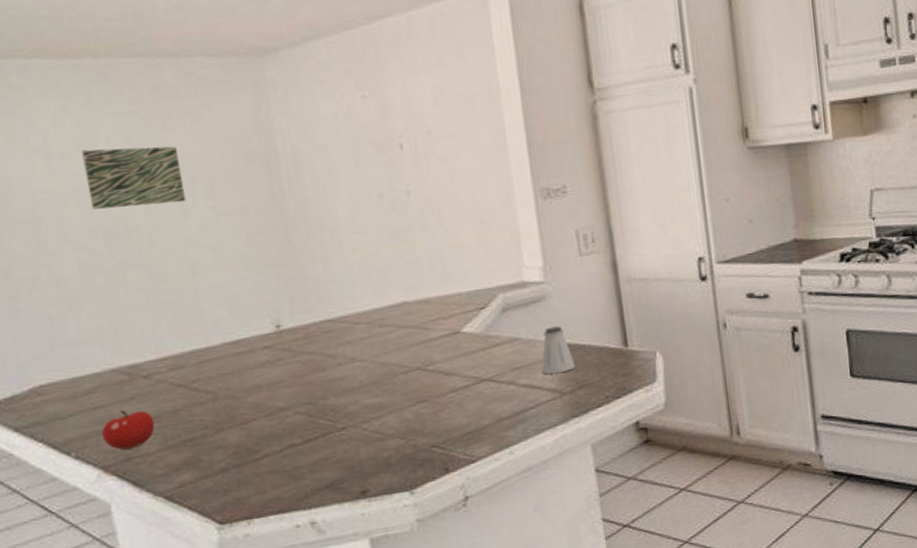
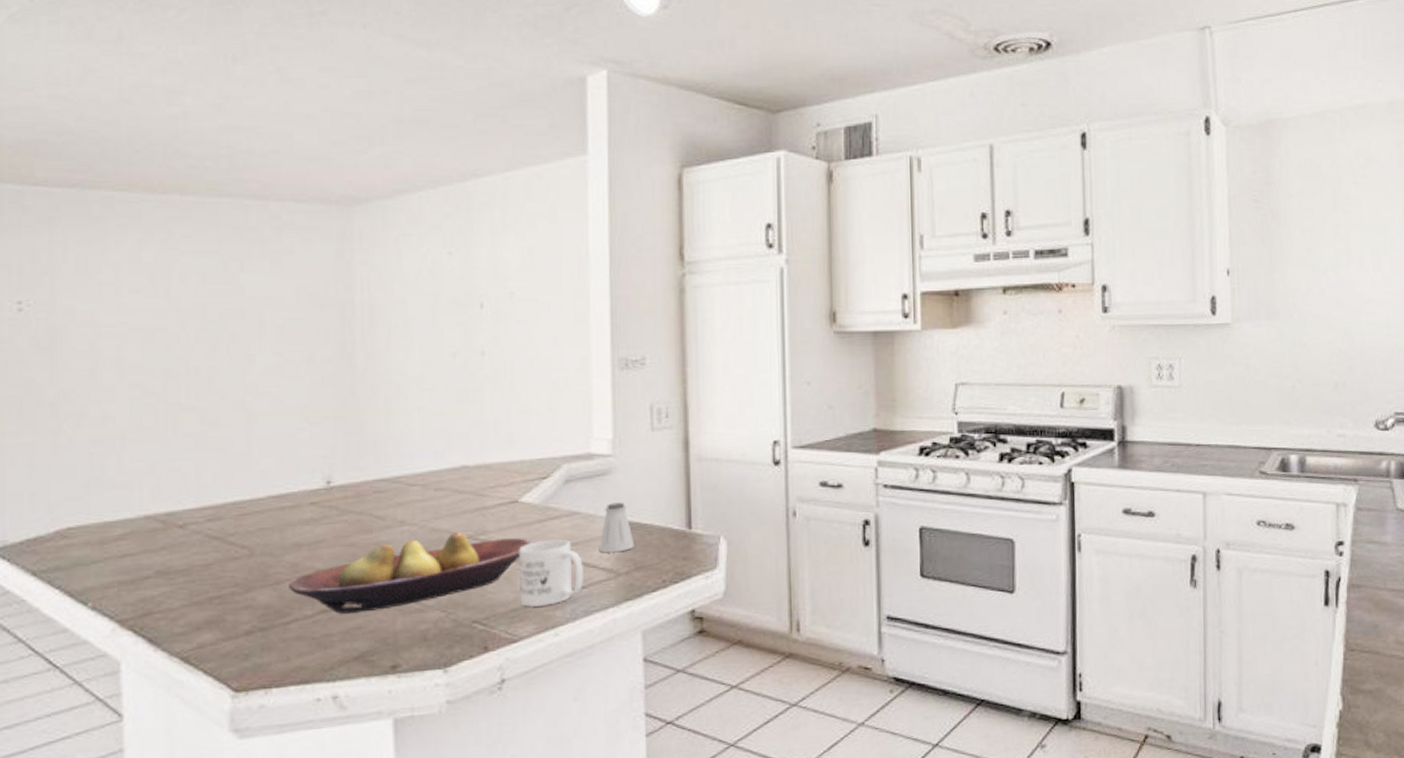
wall art: present [81,146,187,209] -> none [153,286,253,347]
apple: present [101,410,156,450] -> none [124,560,183,603]
fruit bowl: none [255,364,479,448] -> present [289,531,532,614]
mug: none [466,364,531,430] -> present [519,539,583,608]

